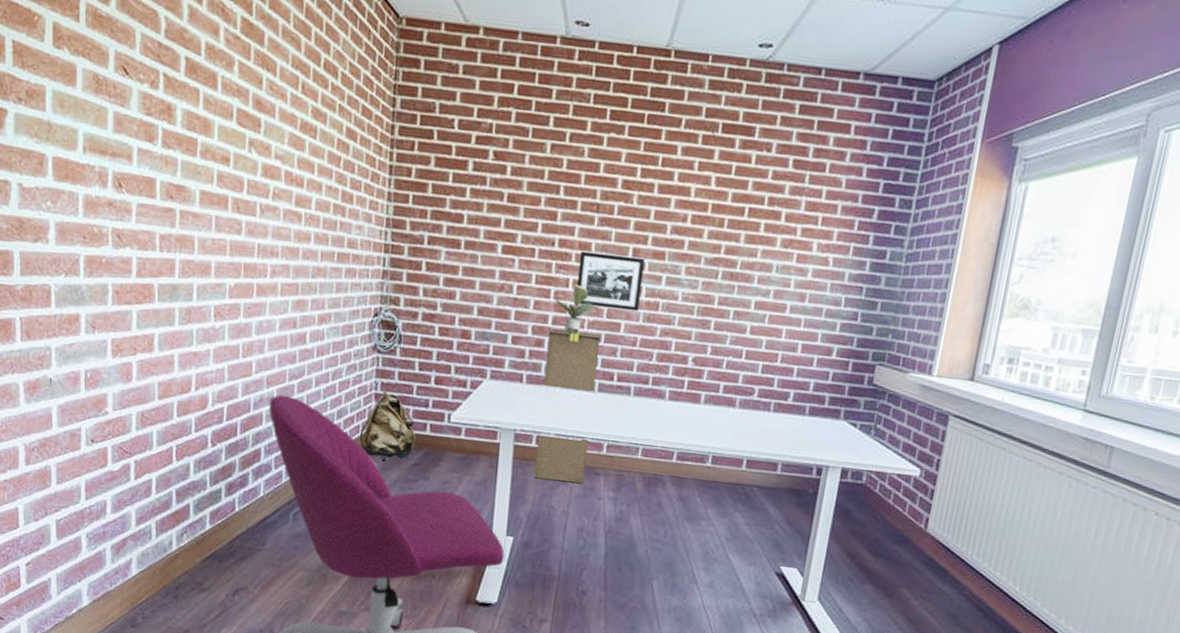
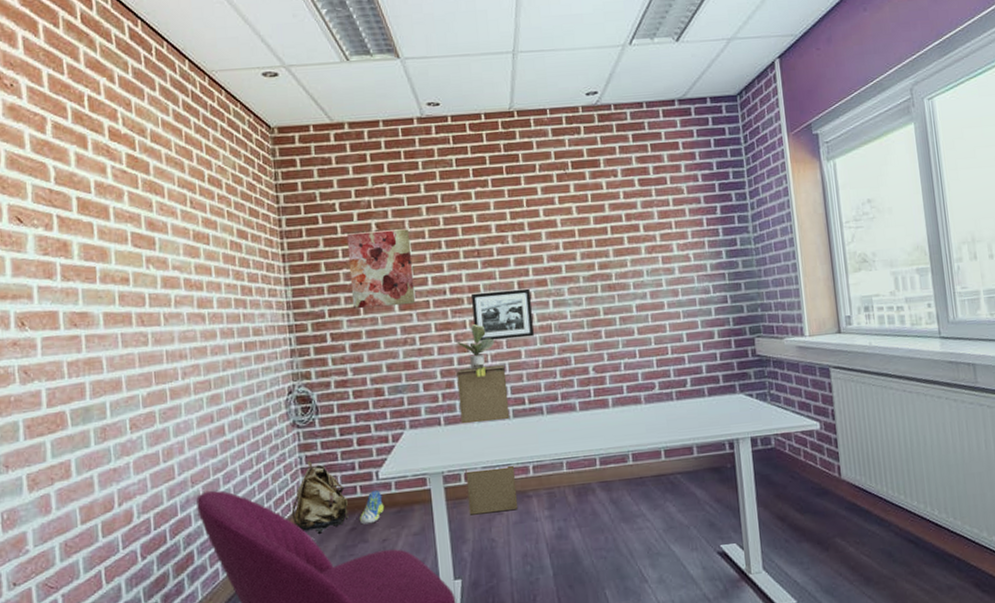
sneaker: none [425,432,451,464] -> present [360,490,385,525]
wall art: none [454,157,528,249] -> present [346,229,416,310]

